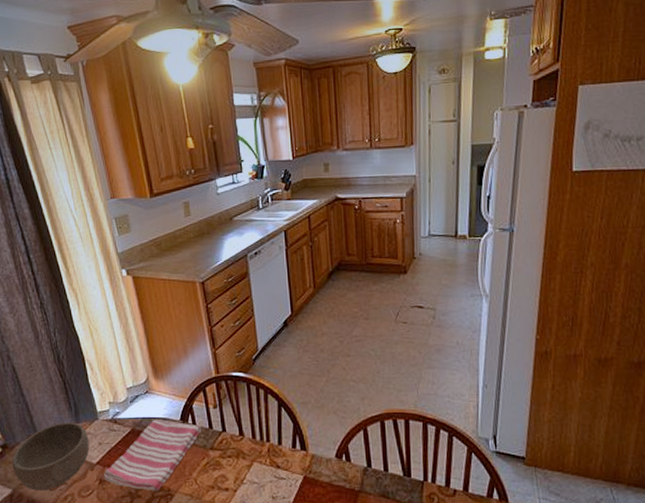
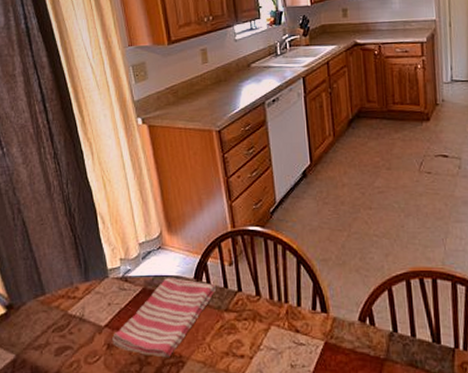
bowl: present [12,422,90,490] -> none [17,280,98,356]

